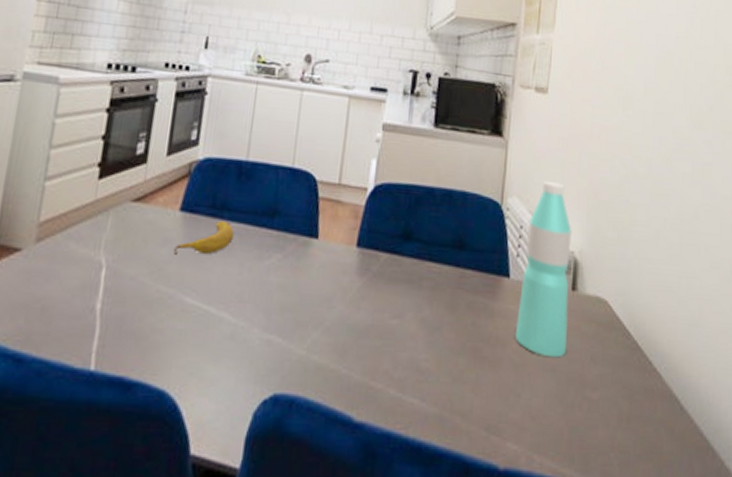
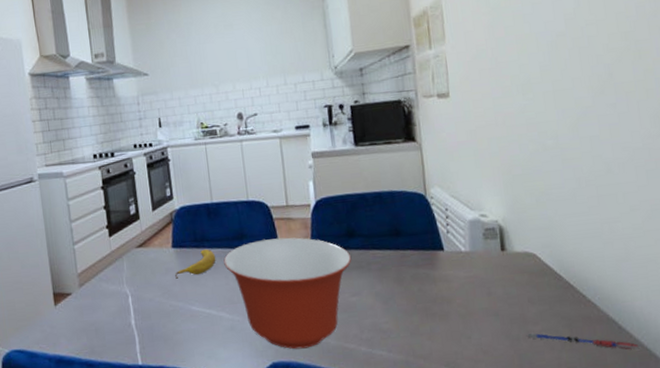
mixing bowl: none [242,222,403,380] -> present [223,237,352,350]
water bottle: present [514,180,572,358] -> none [452,167,505,306]
pen: none [583,400,698,439] -> present [527,333,640,350]

